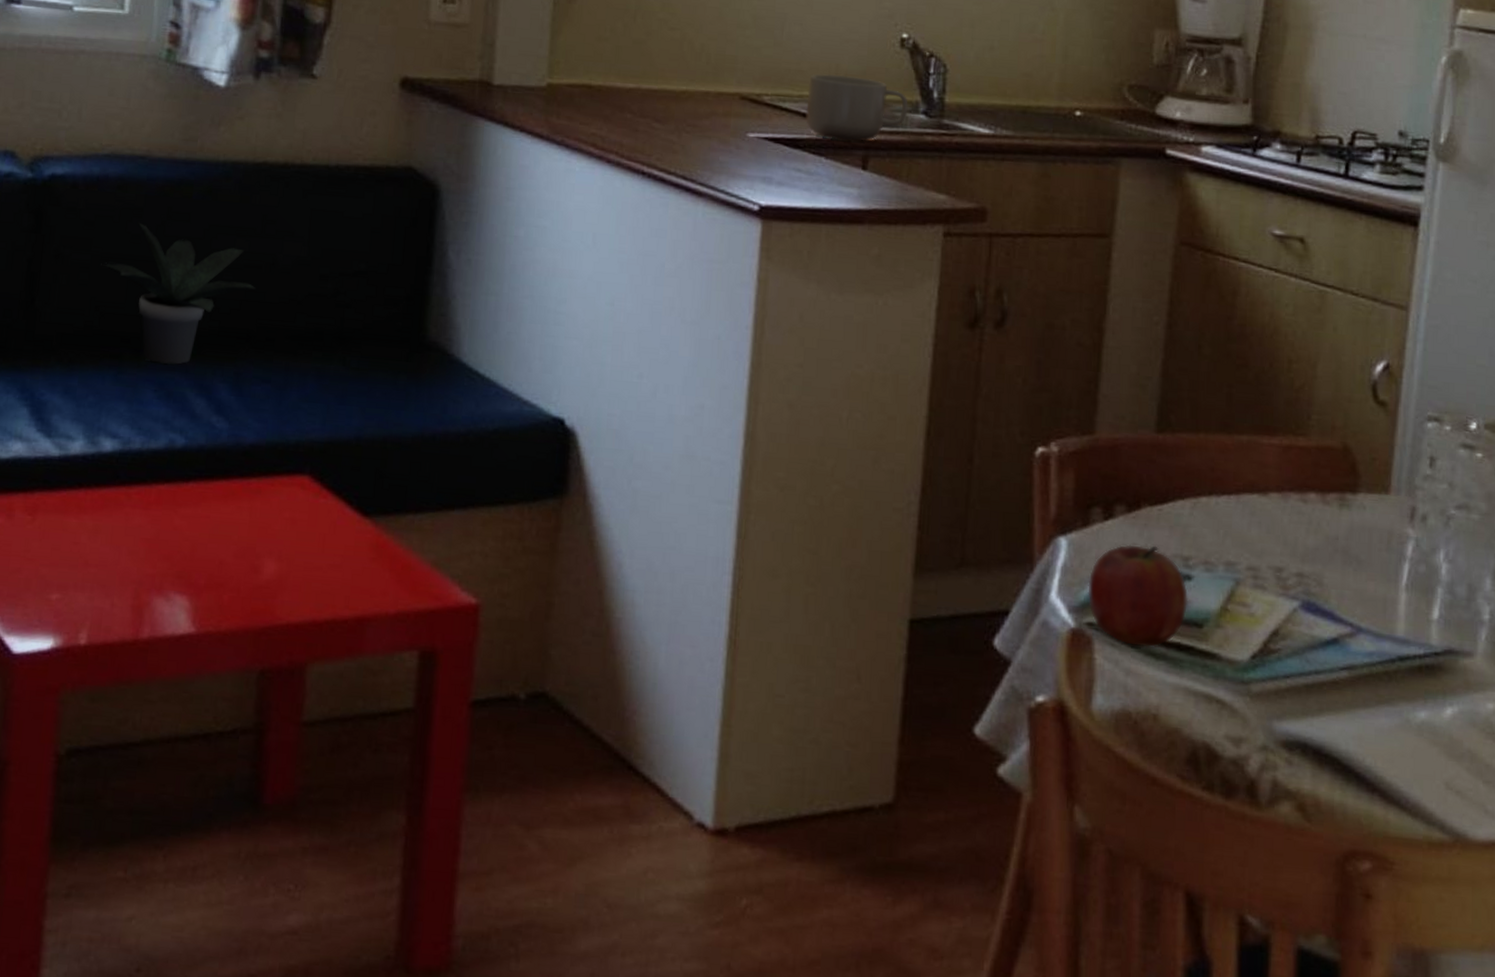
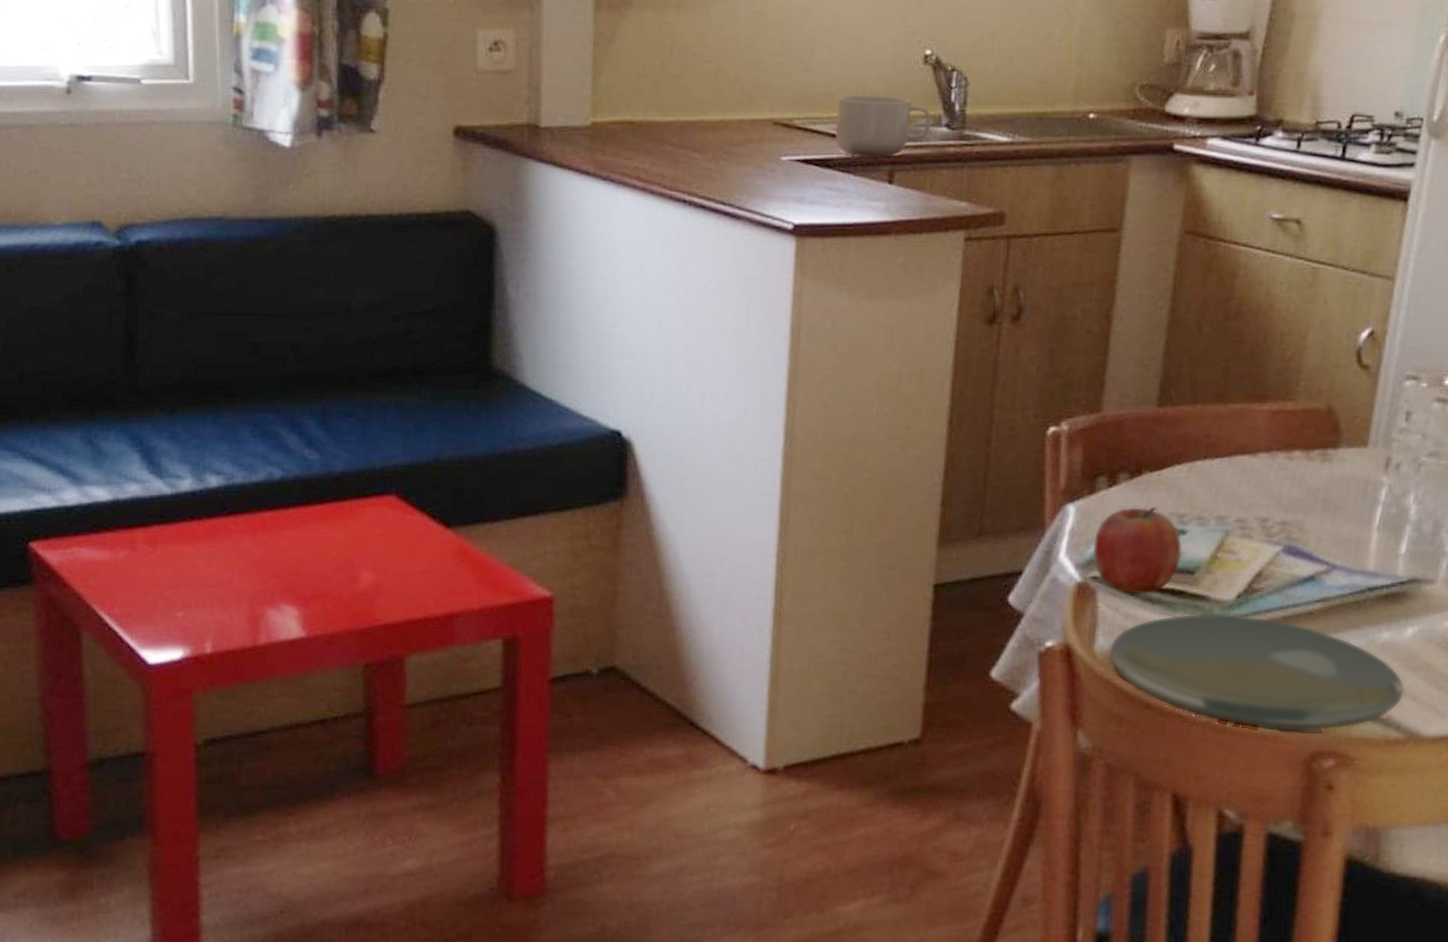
potted plant: present [101,222,257,364] -> none [191,279,335,406]
plate: none [1108,673,1448,826] -> present [1109,613,1406,732]

